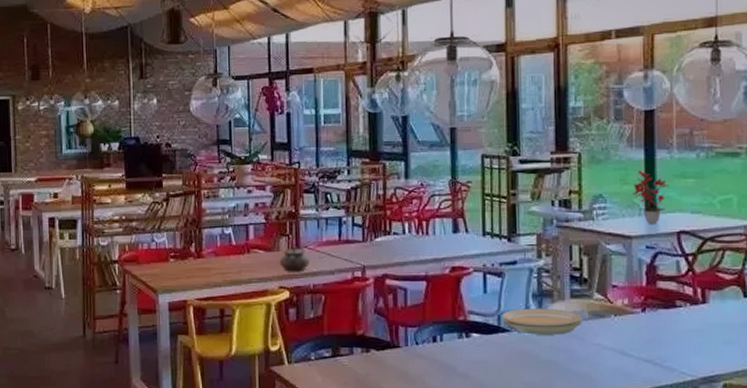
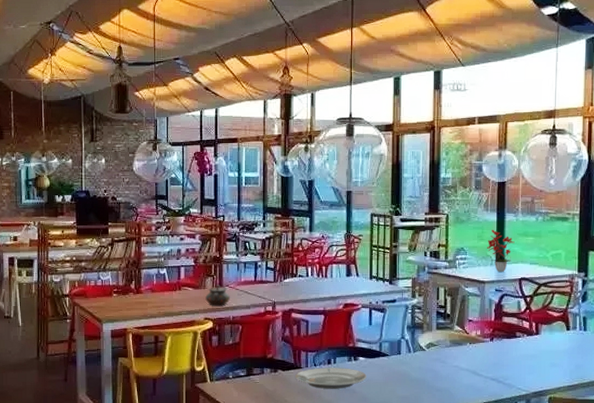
plate: none [391,346,482,373] -> present [294,367,367,389]
plate: present [502,308,583,335] -> none [383,337,445,359]

